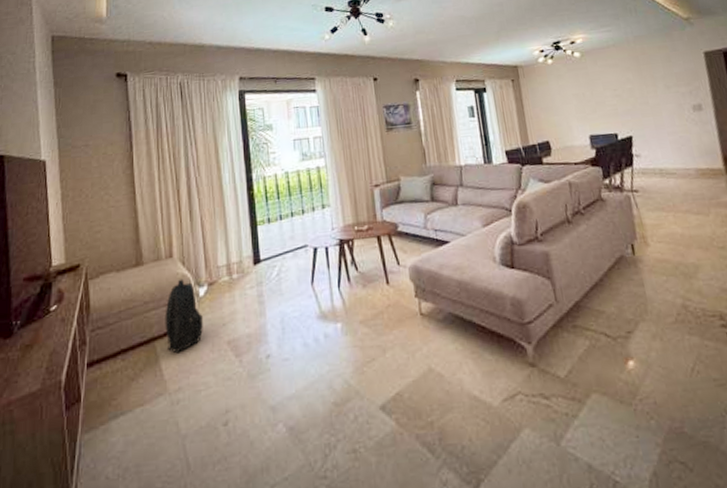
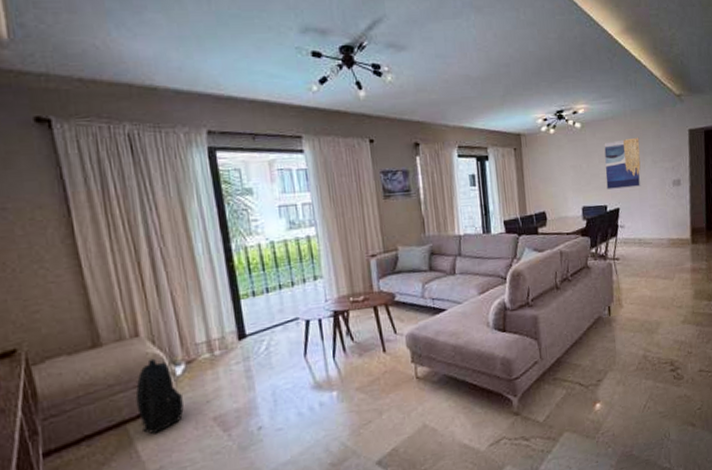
wall art: none [607,62,655,117] -> present [604,137,642,189]

